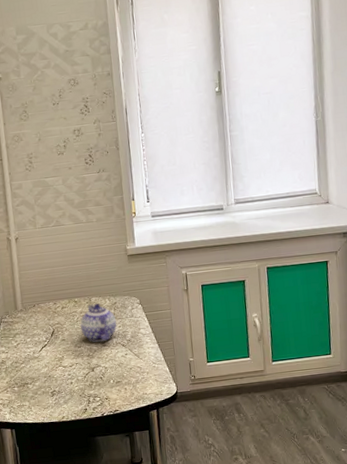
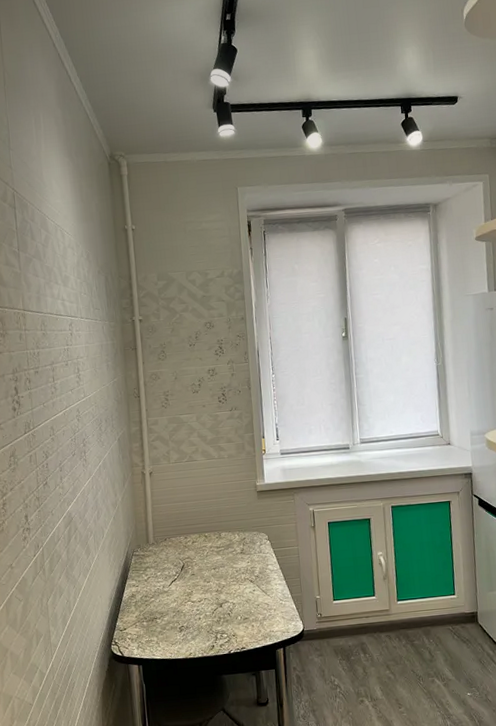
teapot: present [80,303,117,342] -> none [210,538,246,578]

